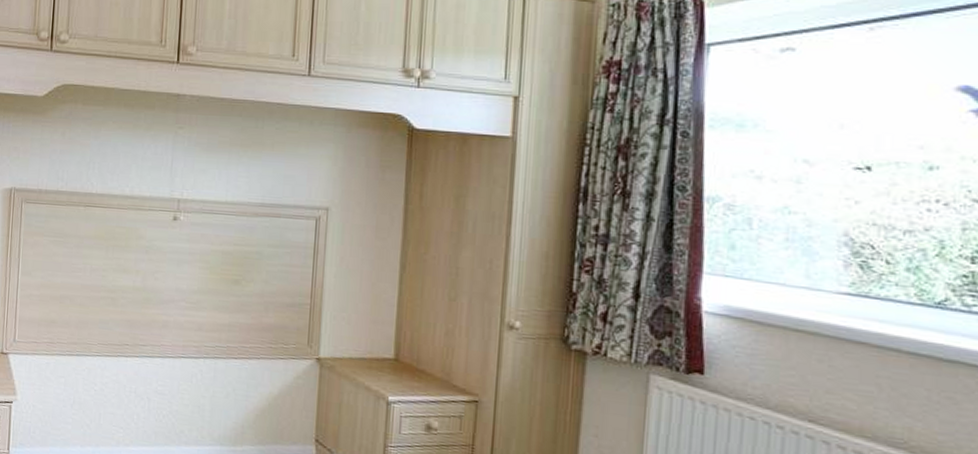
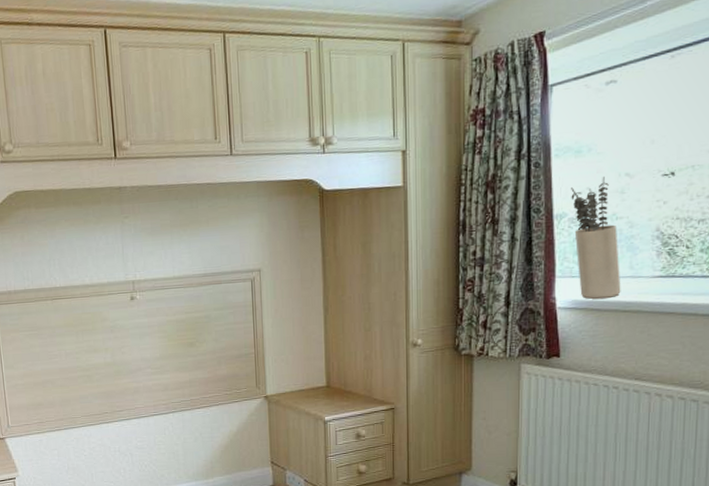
vase: none [728,160,793,310] -> present [571,177,621,299]

